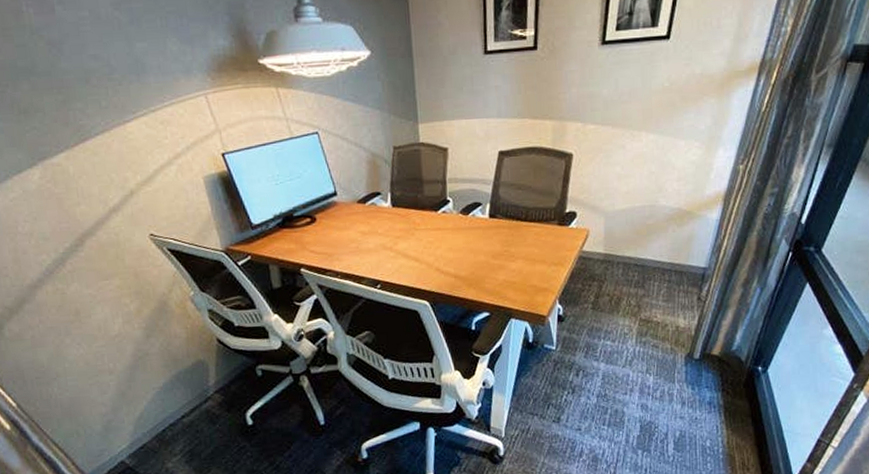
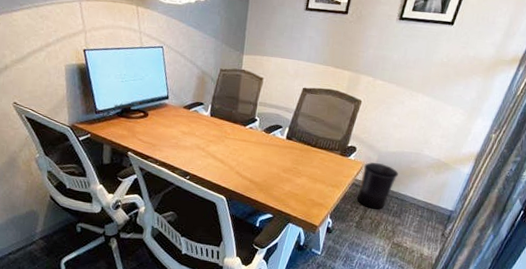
waste bin: none [587,226,633,284] -> present [356,162,398,210]

